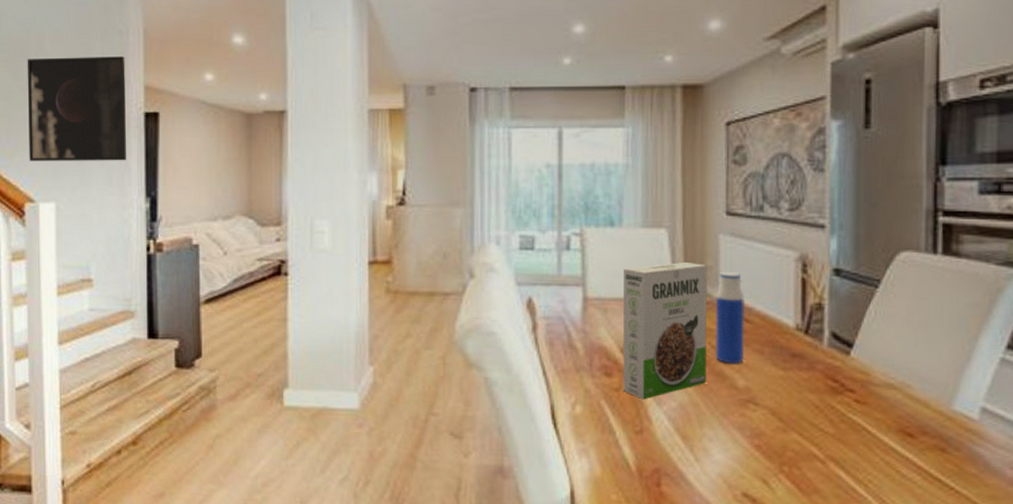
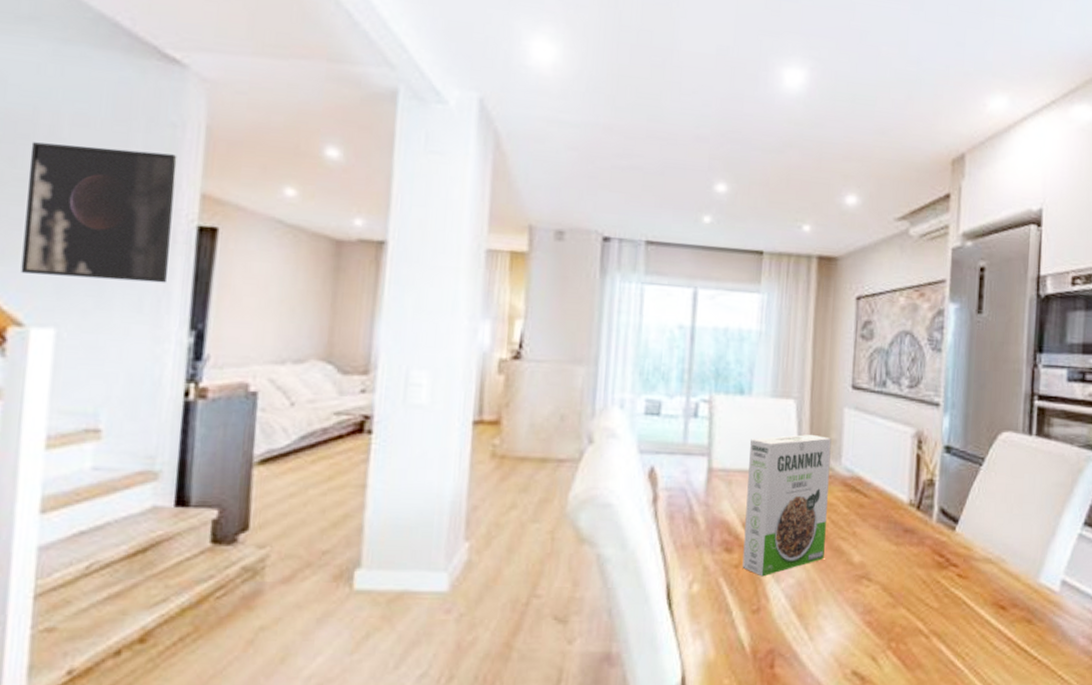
water bottle: present [714,271,746,364] -> none [833,445,865,539]

